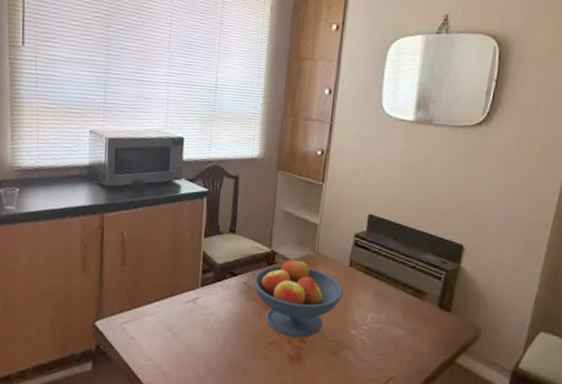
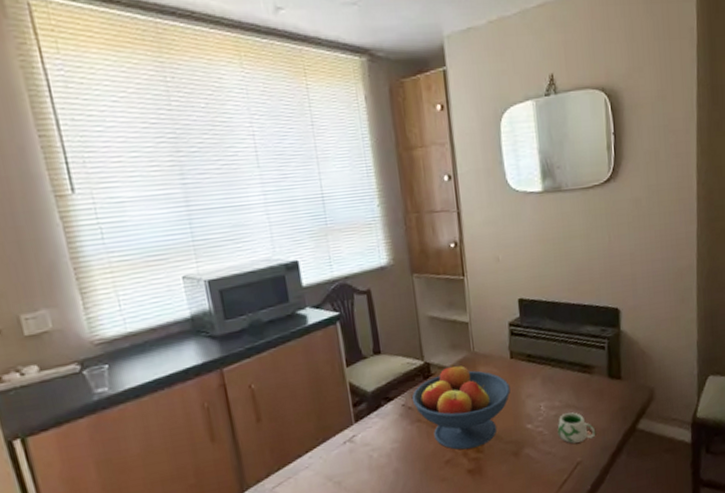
mug: none [378,329,415,359] -> present [557,412,596,444]

